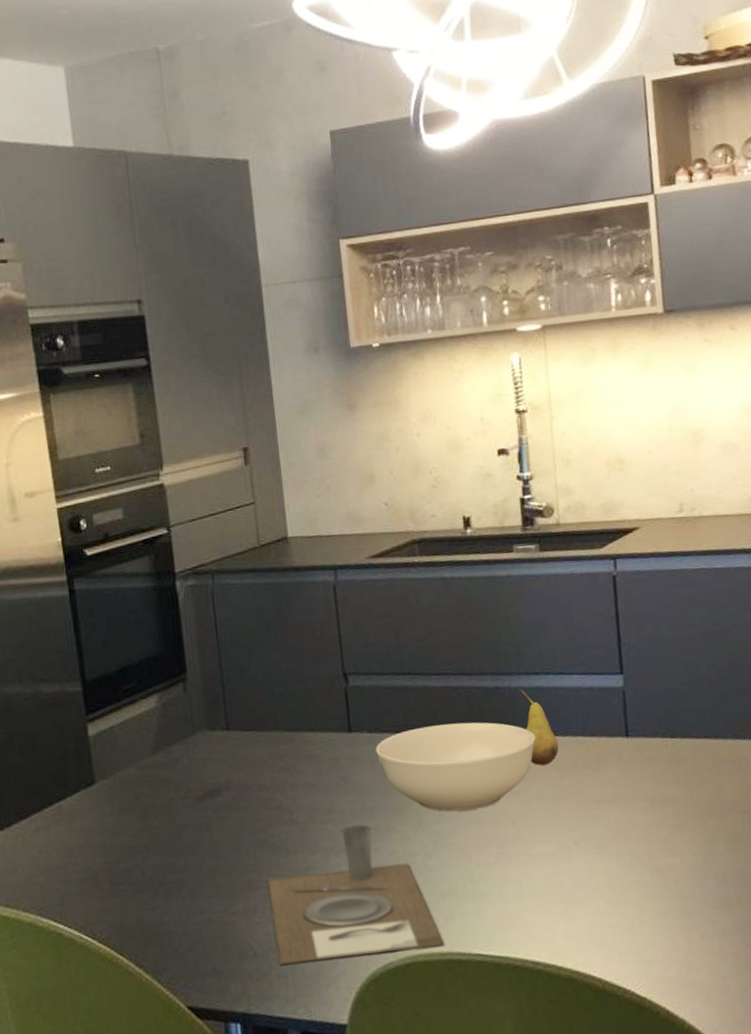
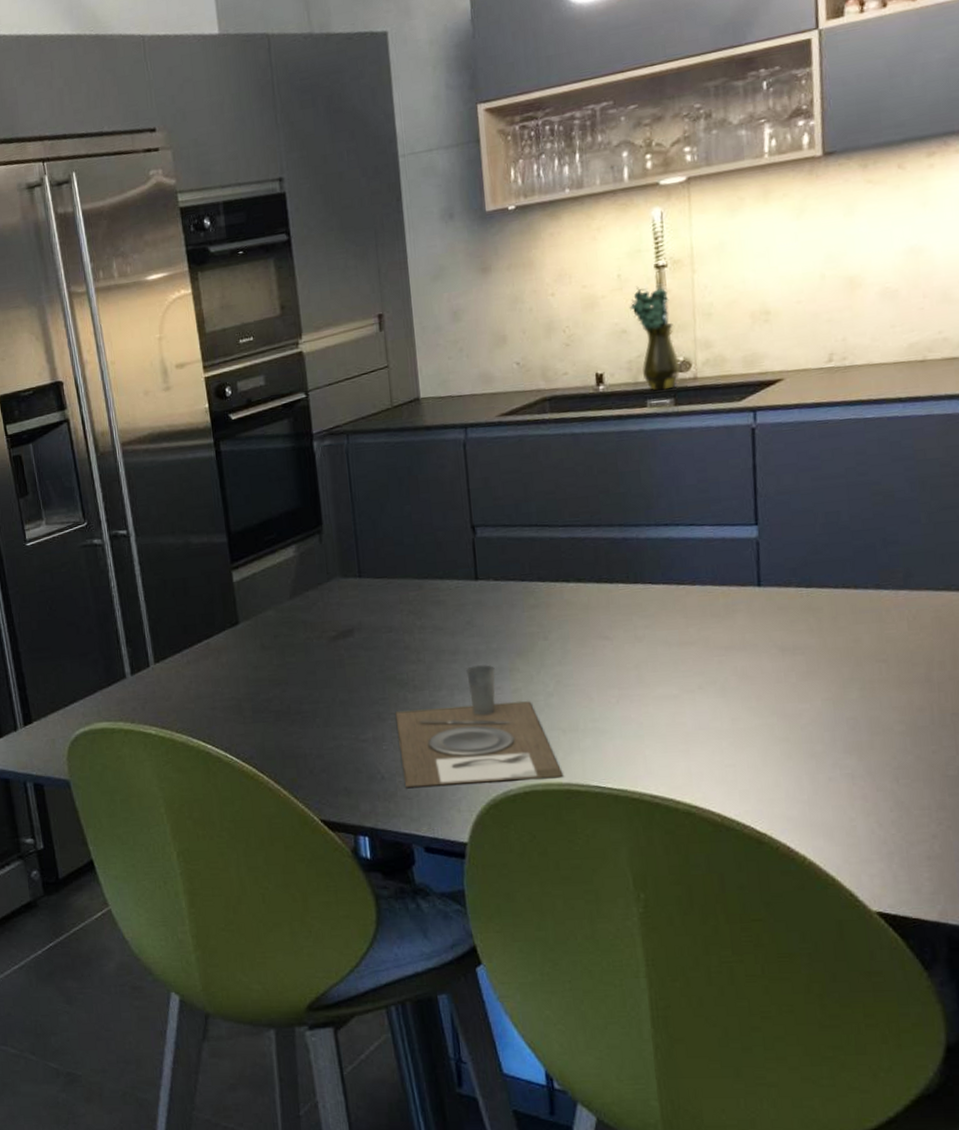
bowl: present [375,722,536,812] -> none [501,571,663,655]
vase: none [493,430,544,536] -> present [630,285,681,390]
fruit: present [517,688,559,766] -> none [646,539,686,613]

